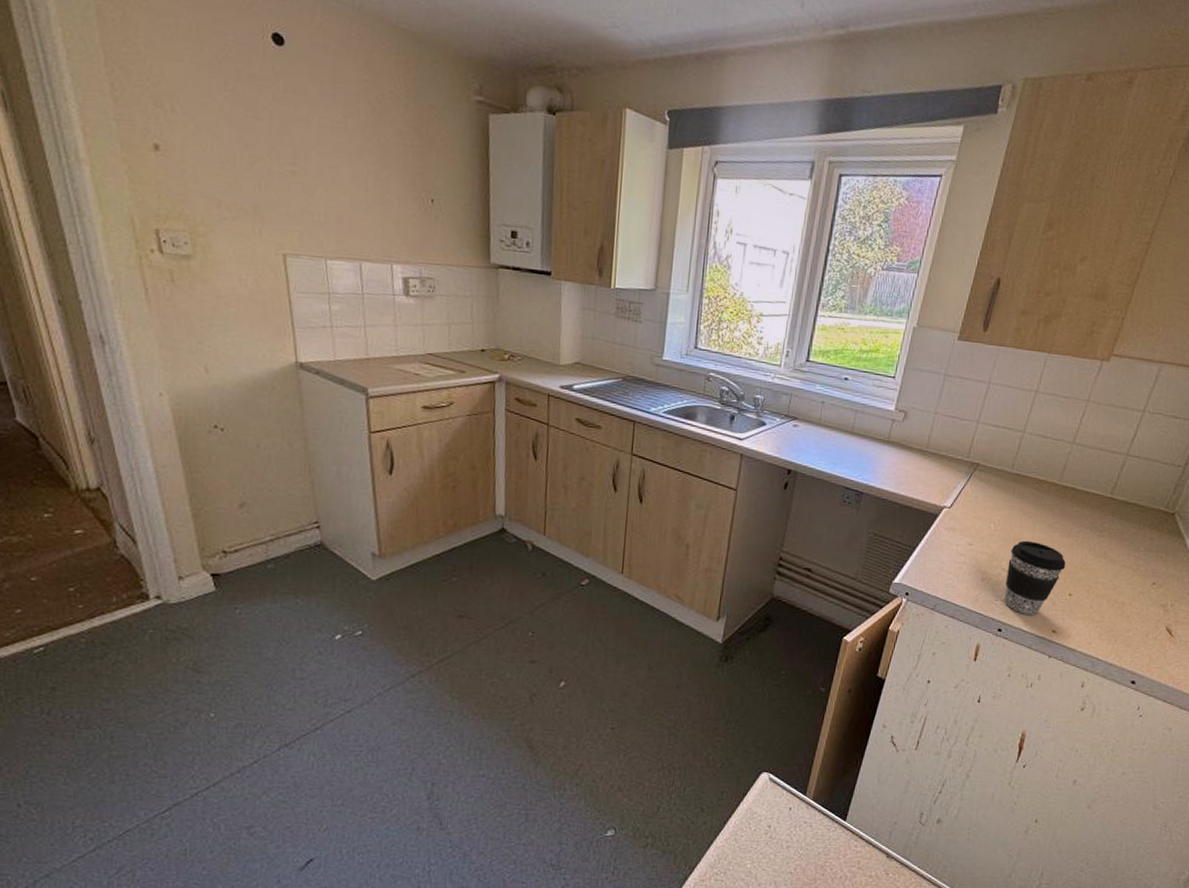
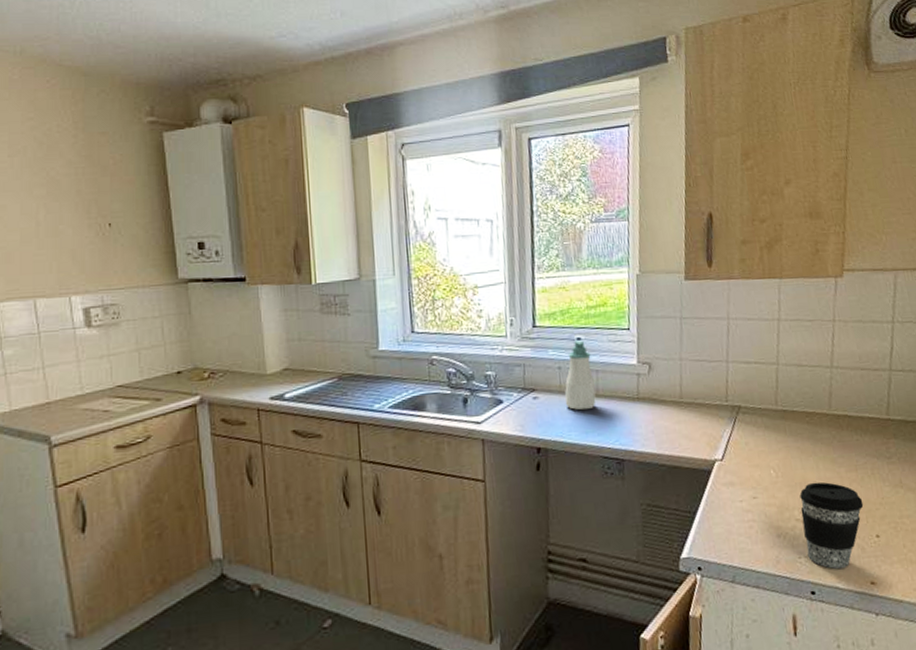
soap bottle: none [821,380,854,444] -> present [565,340,596,411]

